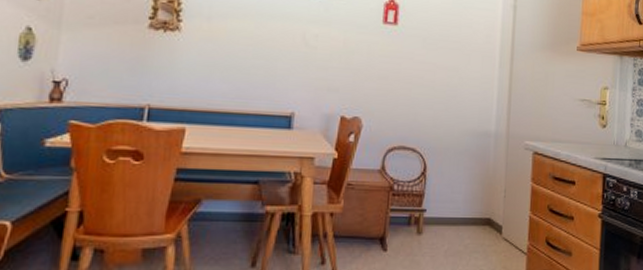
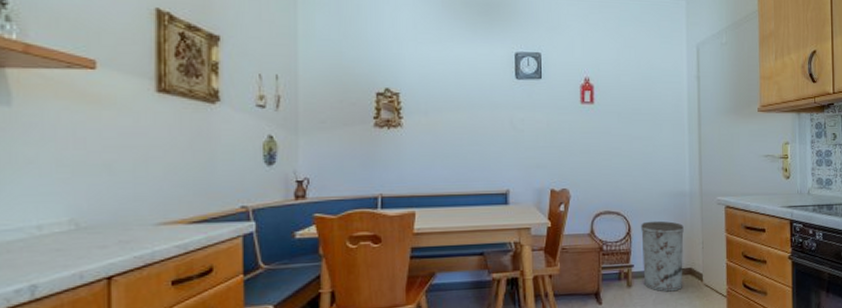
trash can: none [435,161,486,243] -> present [641,220,684,292]

